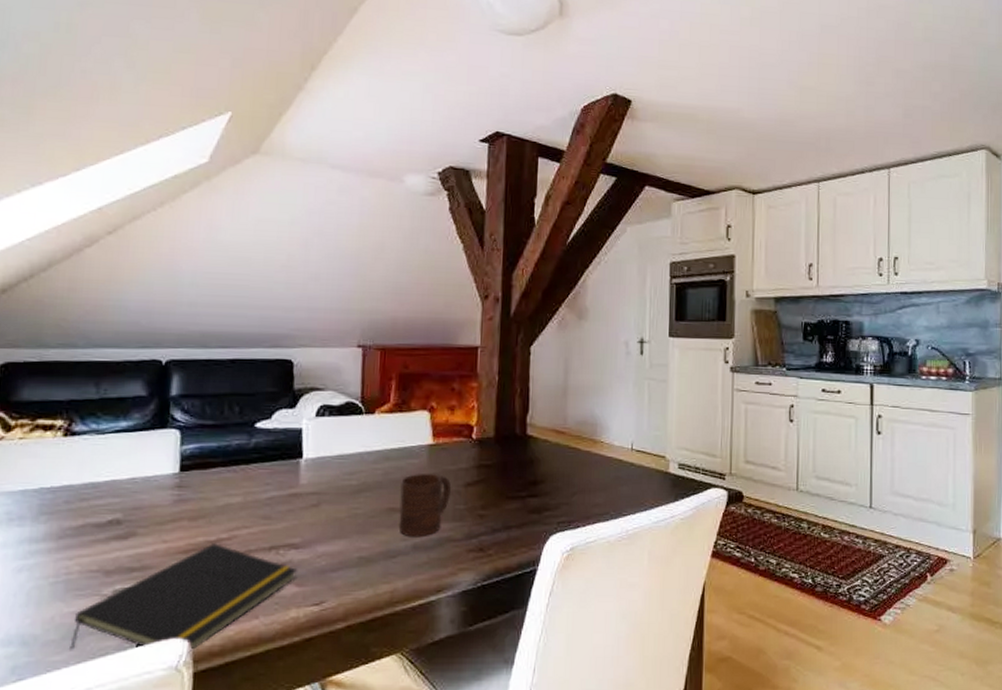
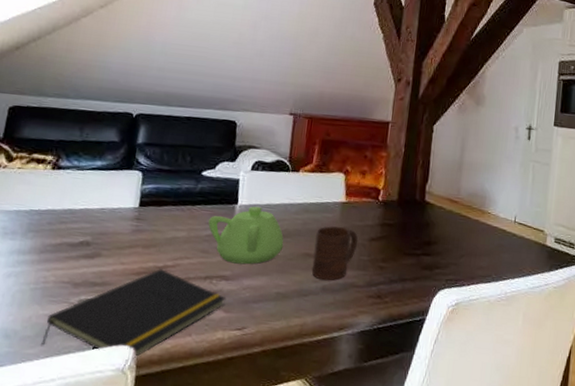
teapot: none [268,458,363,528] -> present [208,206,284,265]

